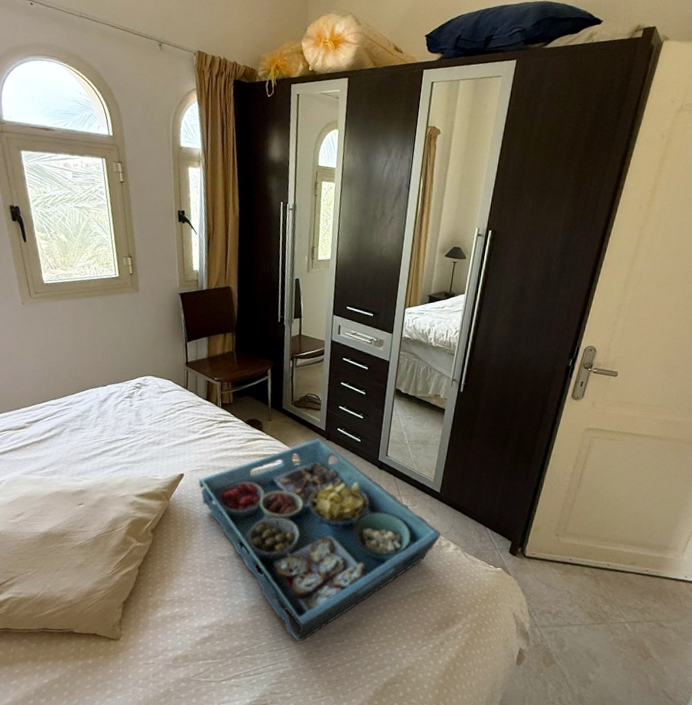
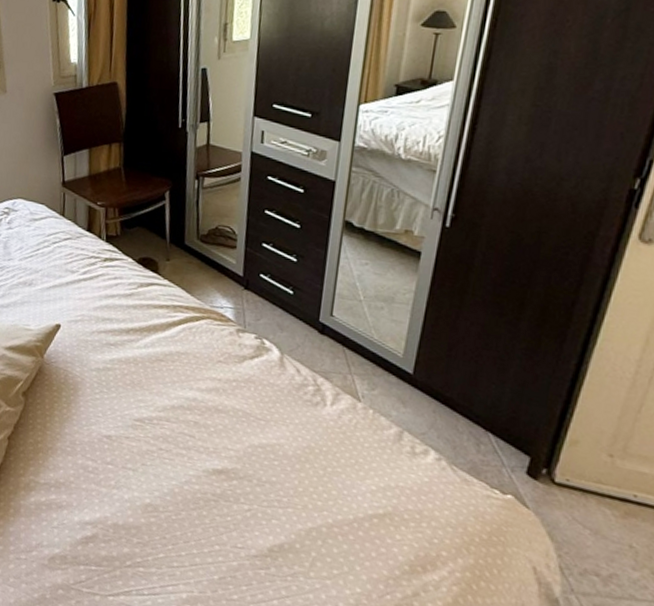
serving tray: present [198,438,441,642] -> none [78,286,415,561]

